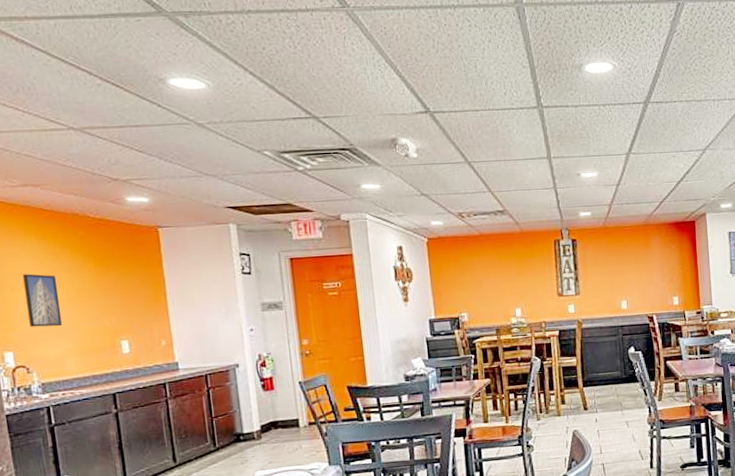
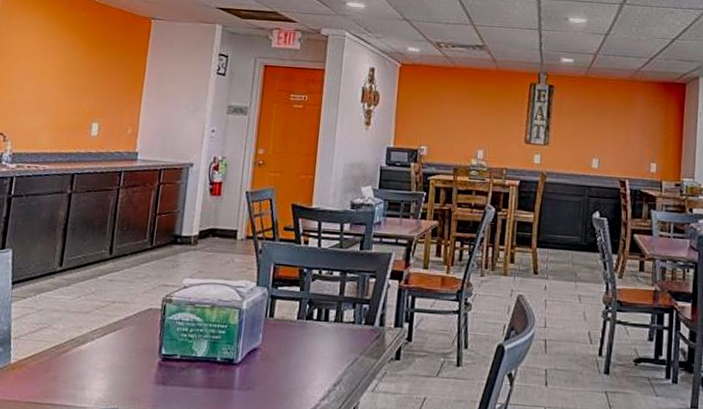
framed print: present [23,273,63,327] -> none [18,46,52,101]

